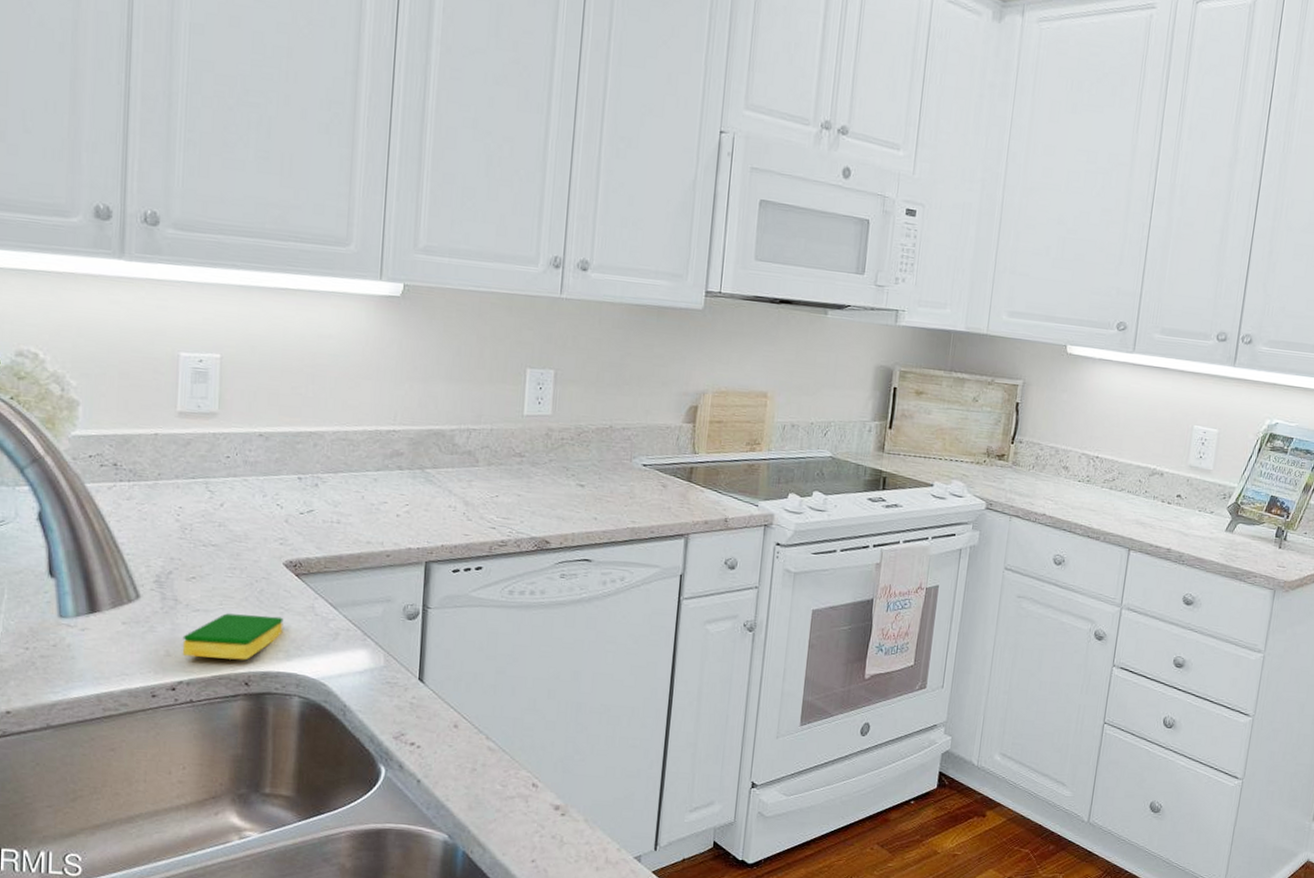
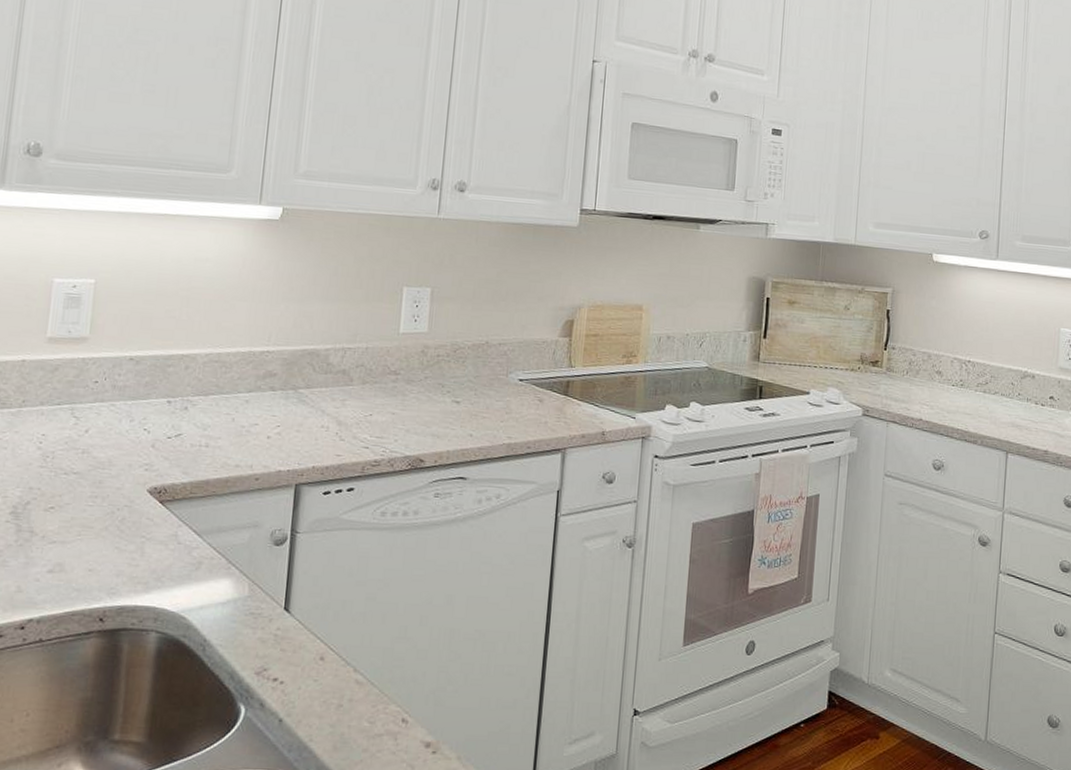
dish sponge: present [182,613,284,661] -> none [34,544,145,594]

